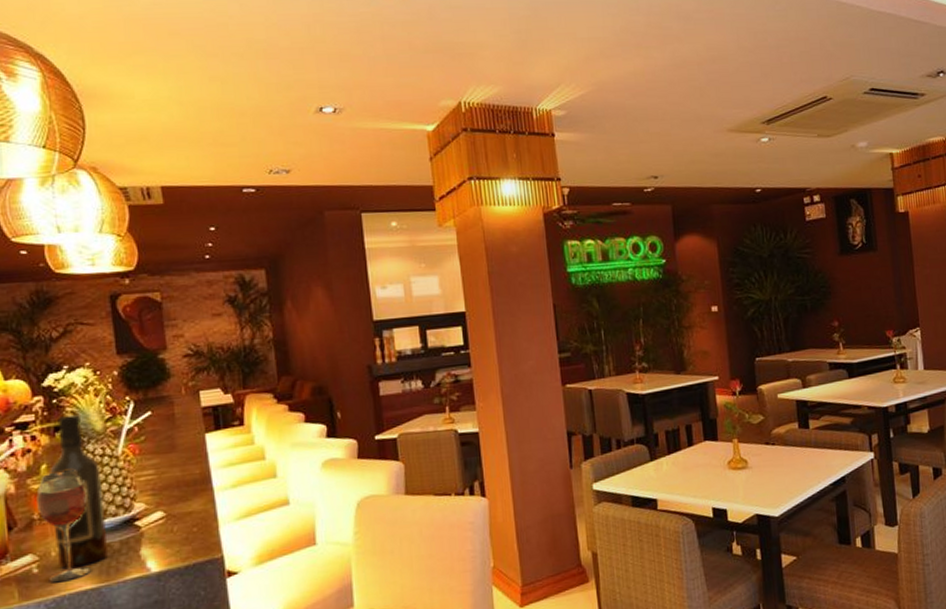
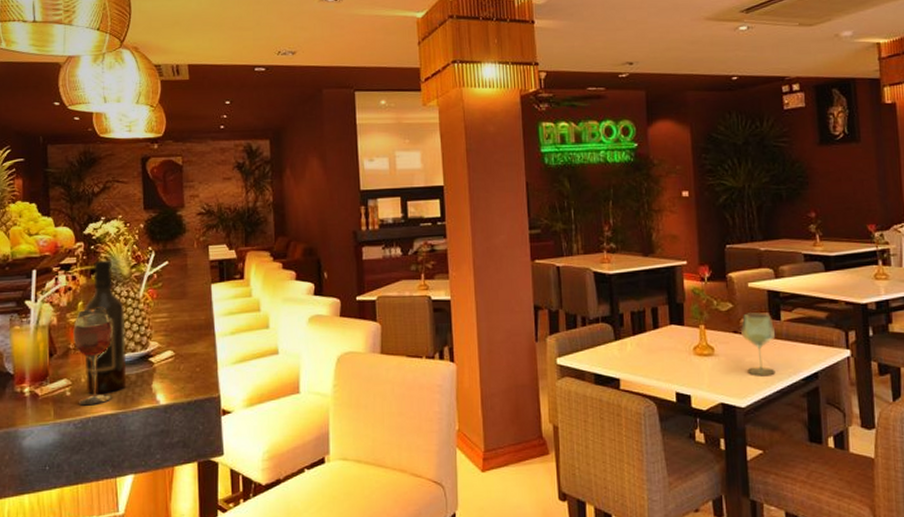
wine glass: none [772,422,806,485] -> present [741,312,776,376]

